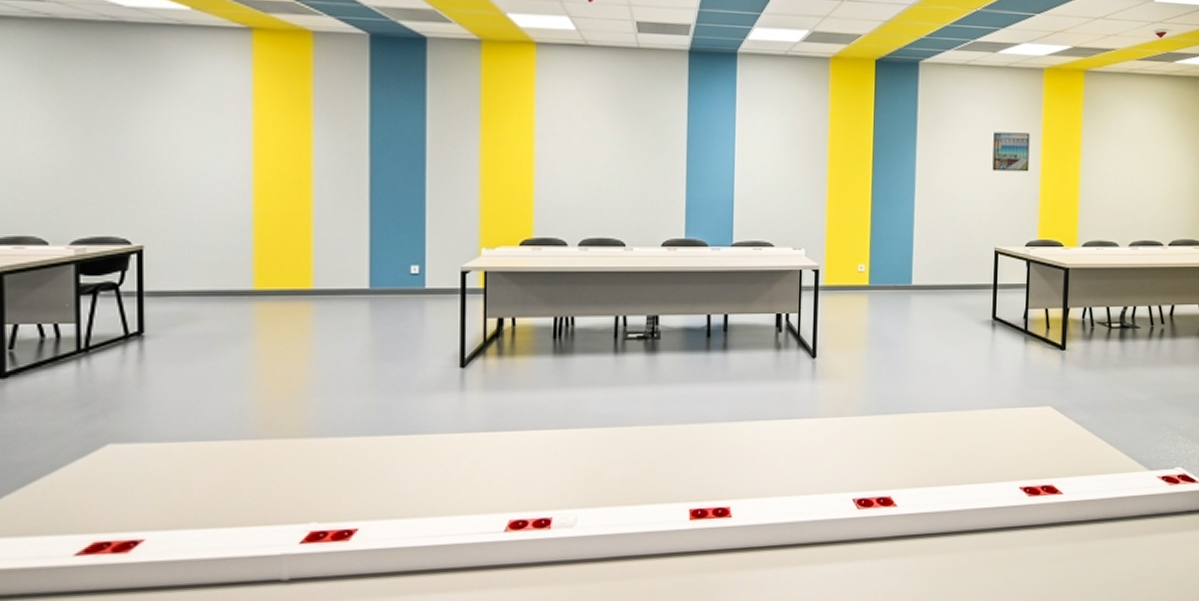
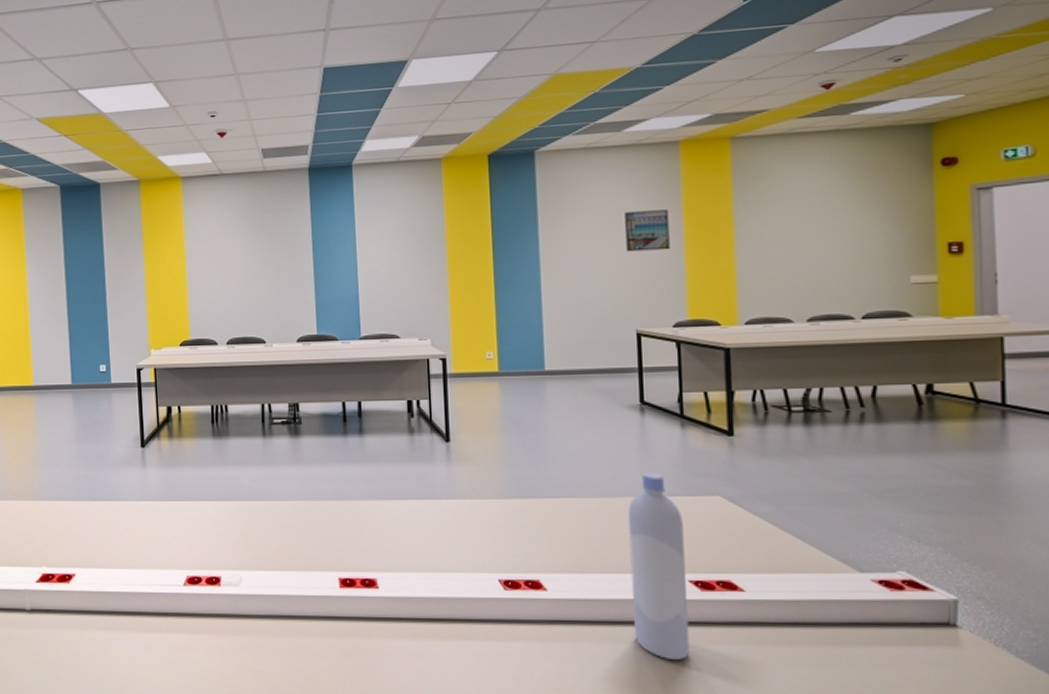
bottle: none [970,385,1019,564] -> present [628,471,690,660]

